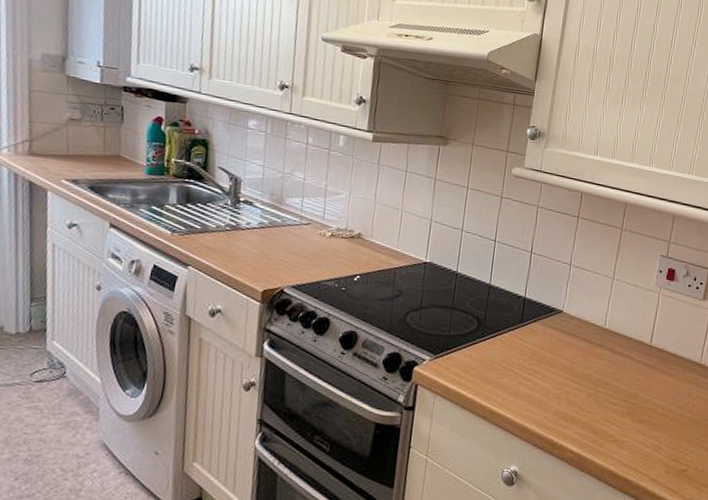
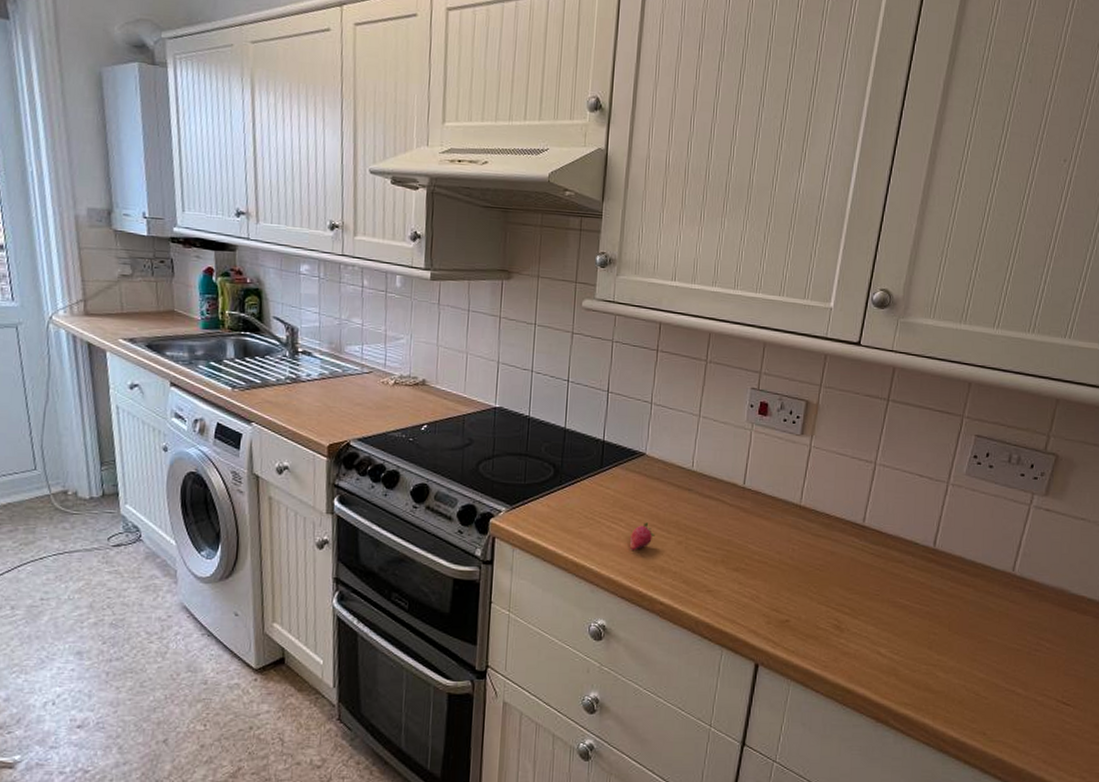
fruit: none [543,375,568,401] -> present [629,522,655,550]

